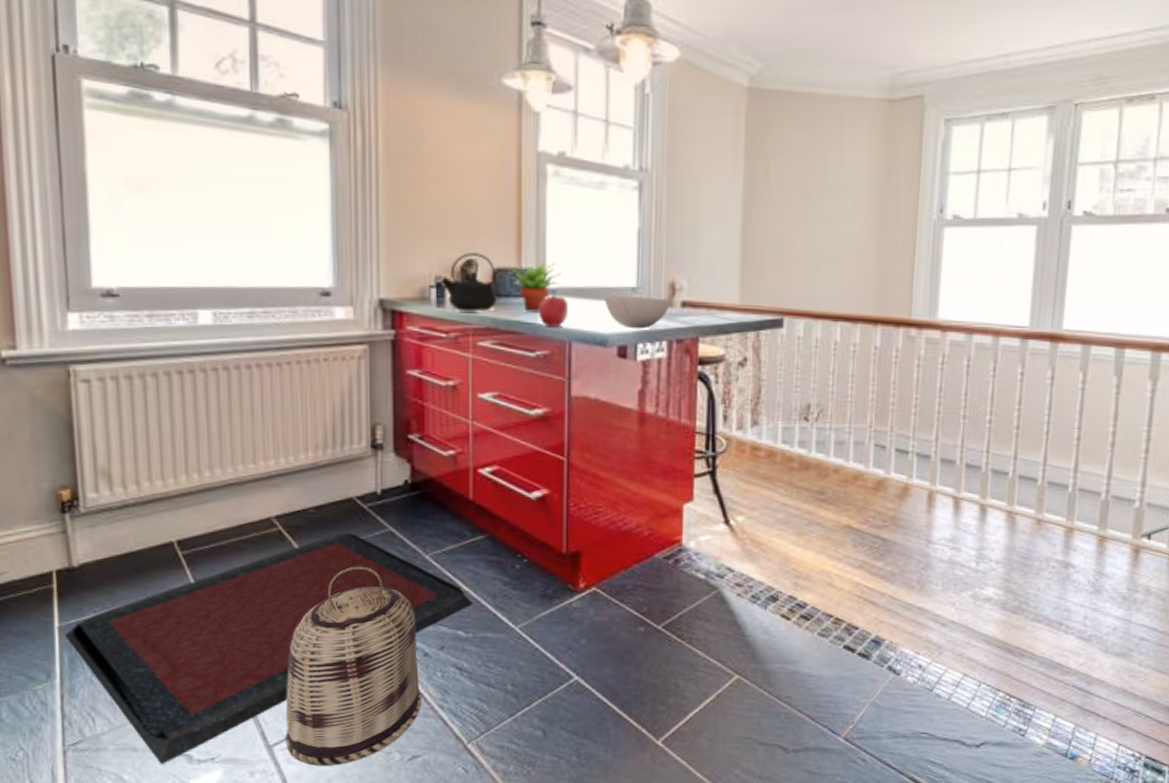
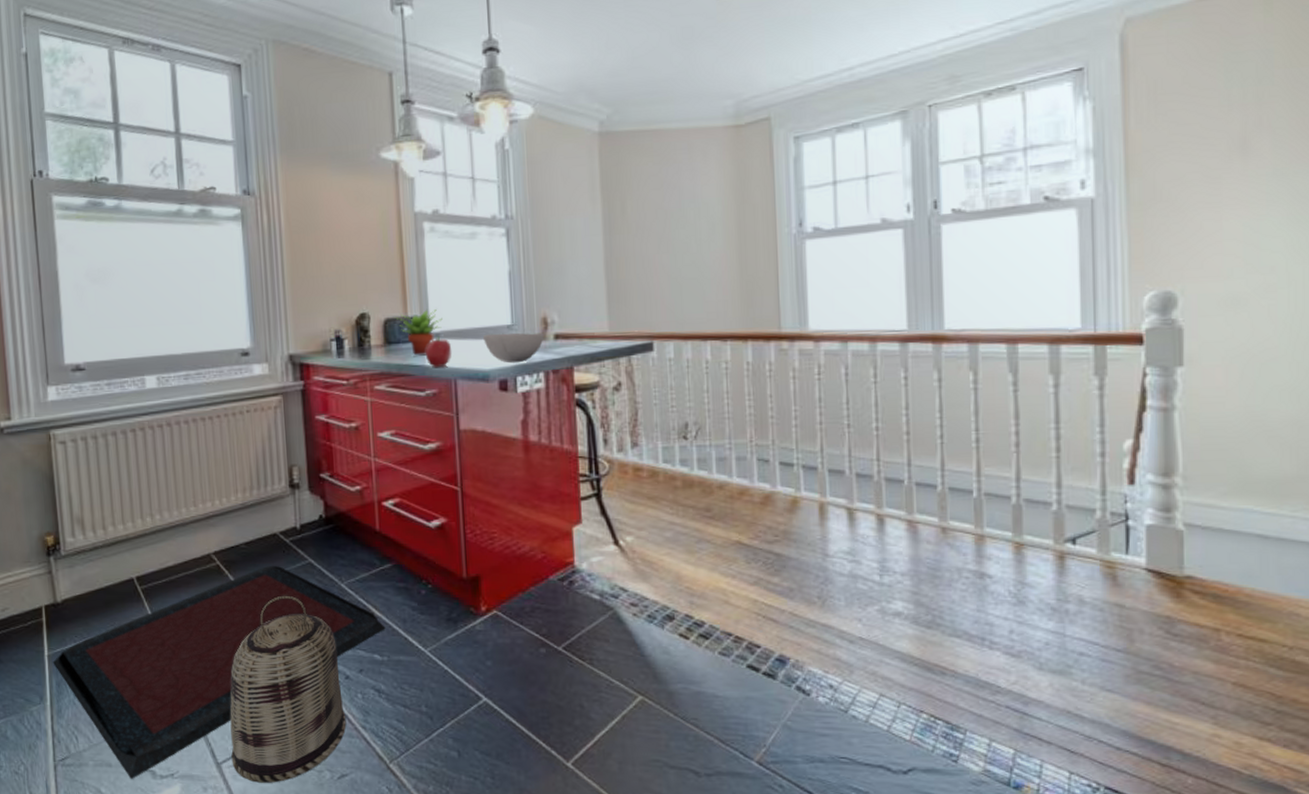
kettle: present [441,252,497,311] -> none [339,307,388,359]

